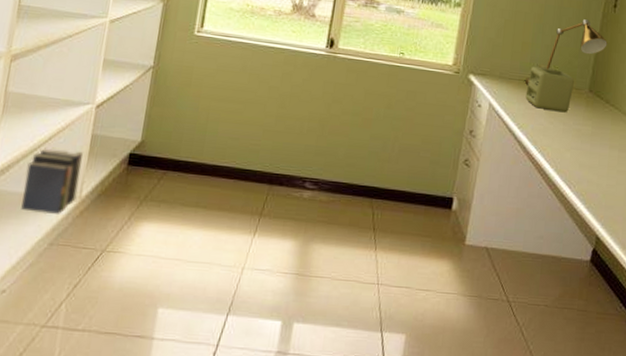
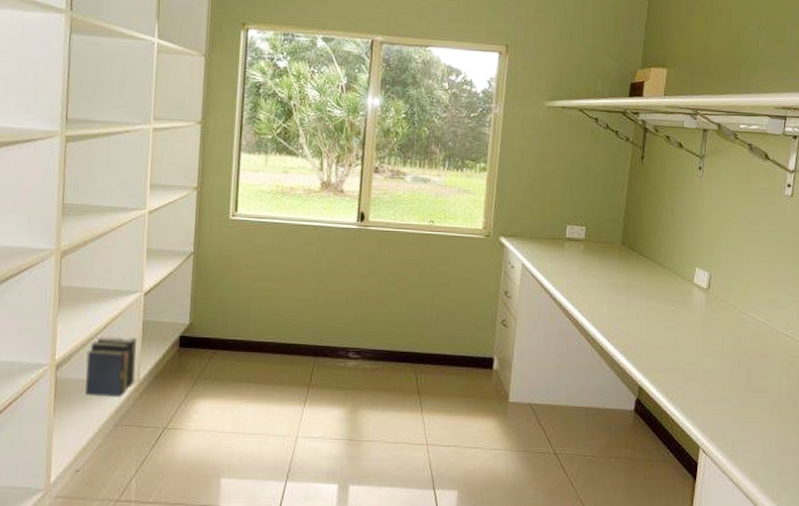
desk lamp: present [523,19,608,86] -> none [554,173,637,243]
desk organizer: present [525,66,575,113] -> none [558,223,607,268]

